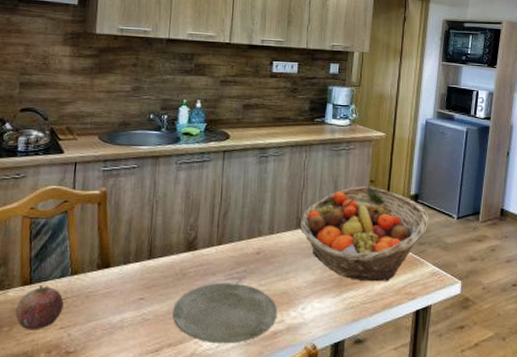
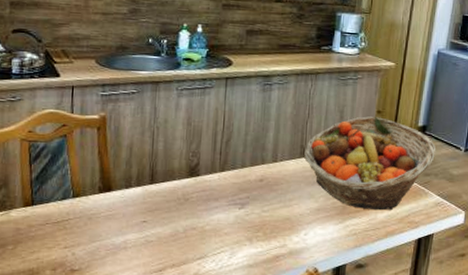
fruit: present [15,286,64,331] -> none [19,207,67,249]
plate: present [172,282,278,344] -> none [175,208,280,266]

